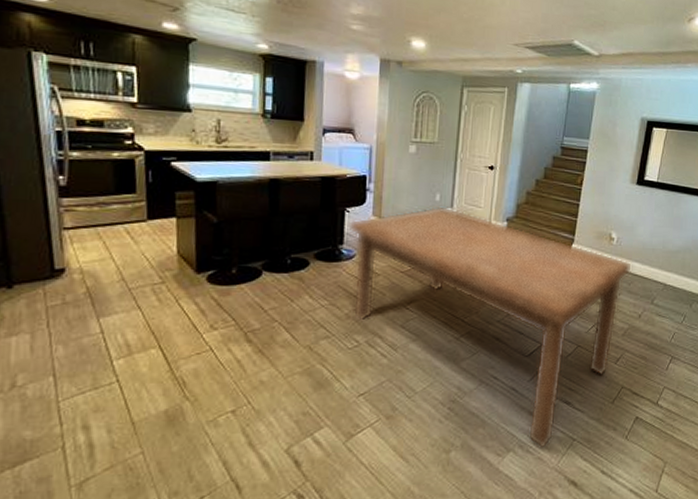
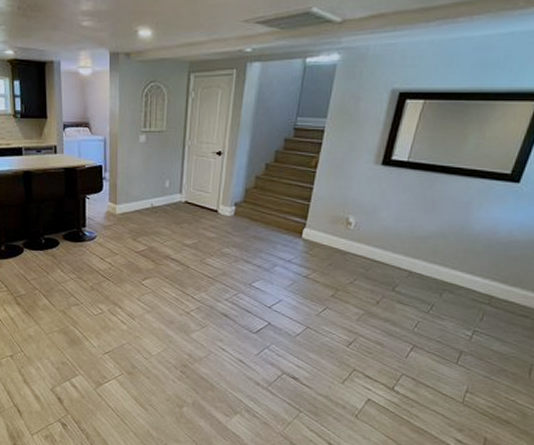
dining table: present [348,205,633,449] -> none [89,191,372,415]

